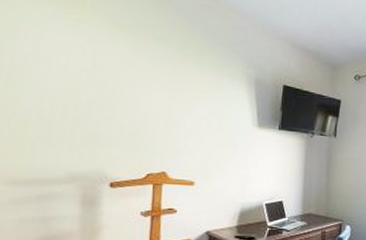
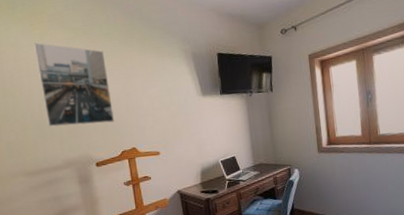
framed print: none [58,28,152,138] -> present [34,42,114,127]

